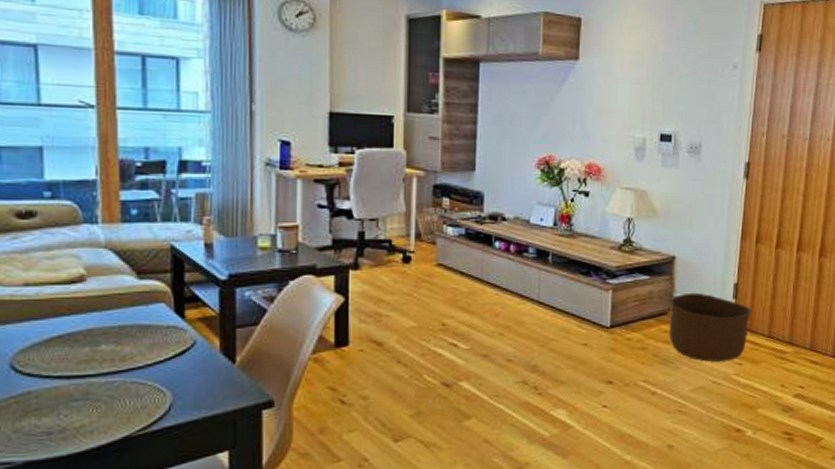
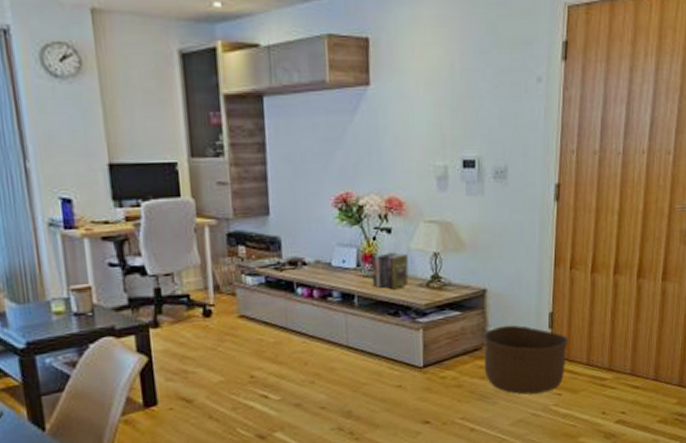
books: none [567,214,603,250] -> present [371,252,409,290]

